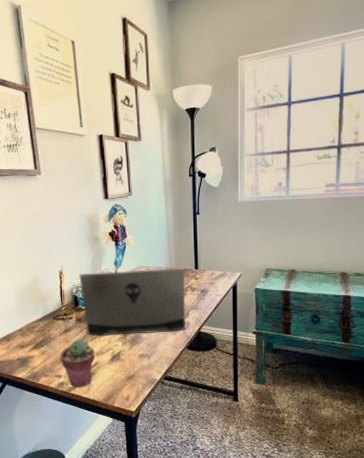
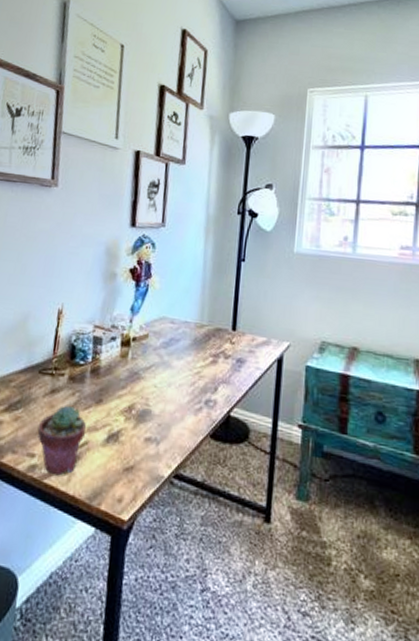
laptop computer: present [79,268,186,335] -> none [80,317,218,412]

